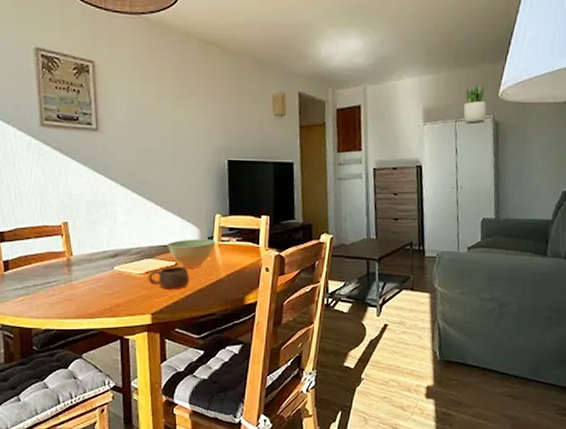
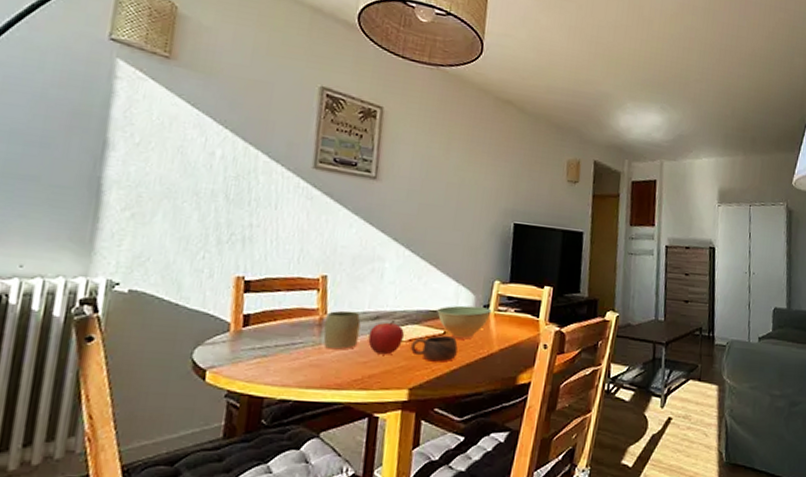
mug: none [71,251,102,285] -> present [323,310,361,350]
fruit: none [111,257,142,287] -> present [368,321,405,355]
planter: present [463,84,487,124] -> none [758,170,781,210]

